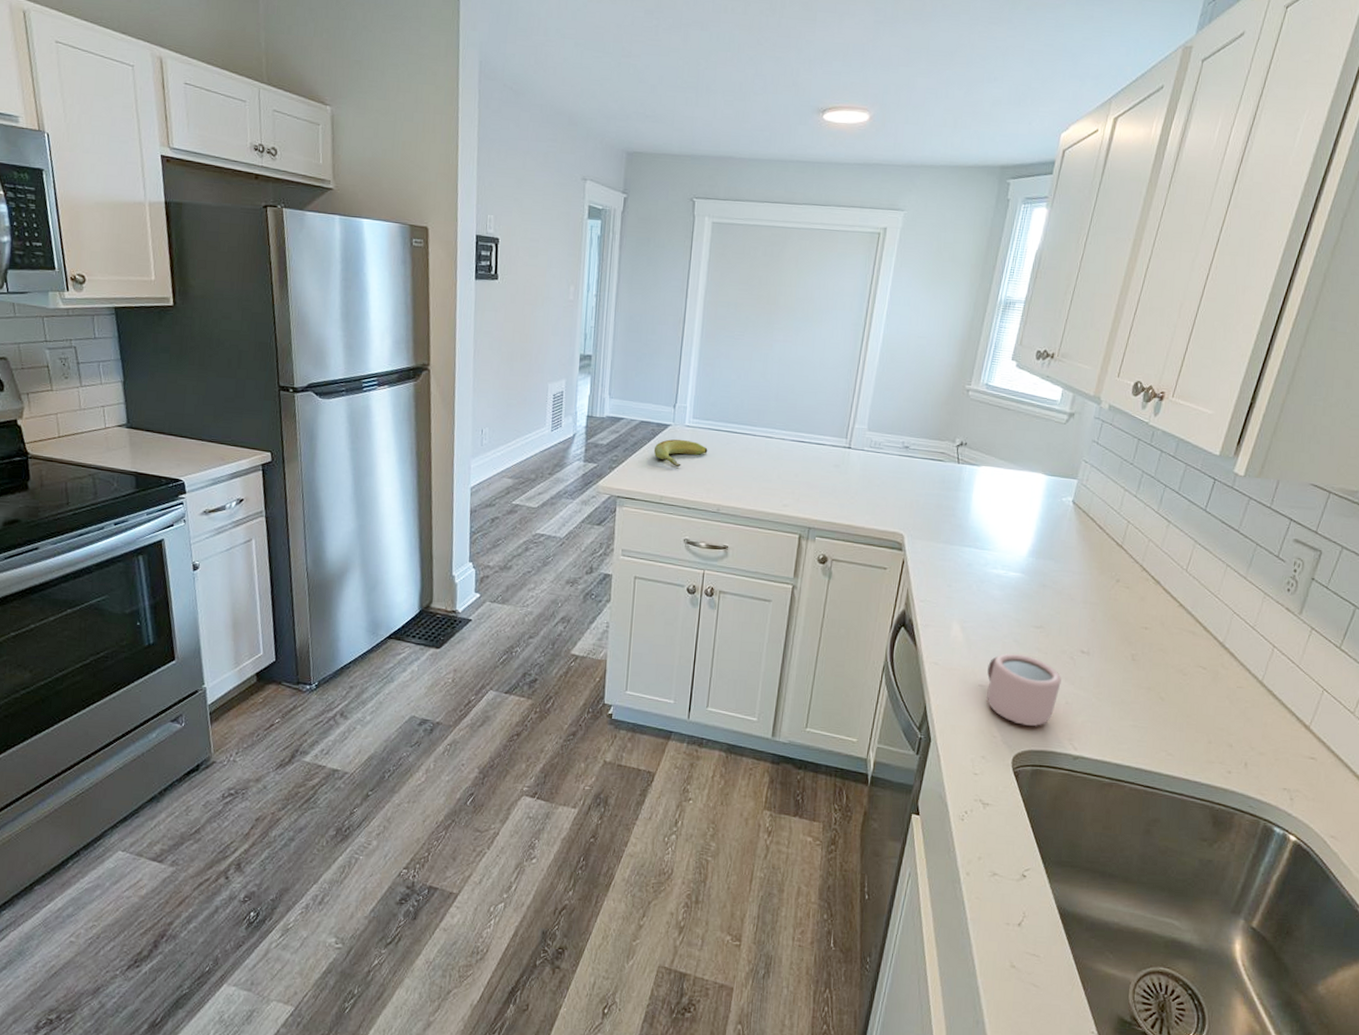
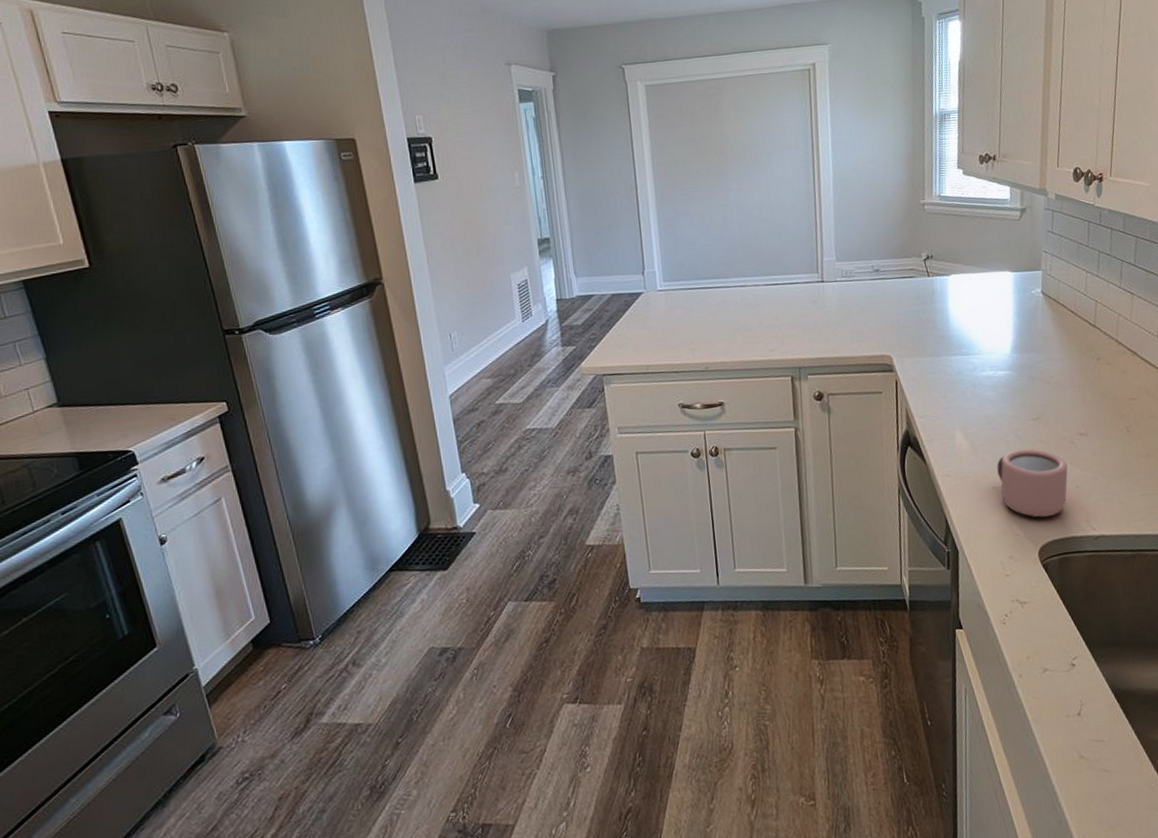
banana: present [653,439,708,468] -> none [630,304,685,334]

